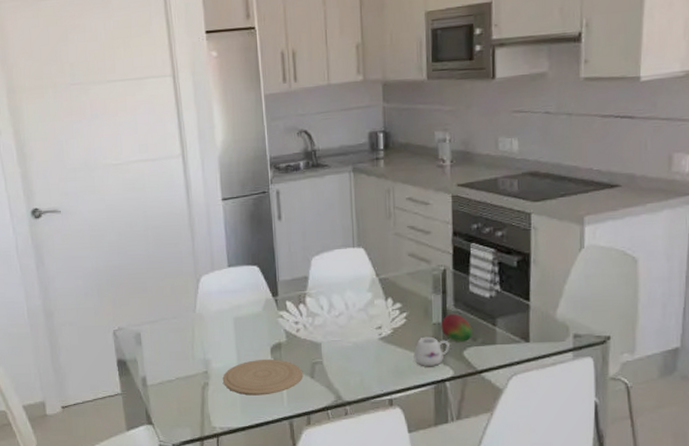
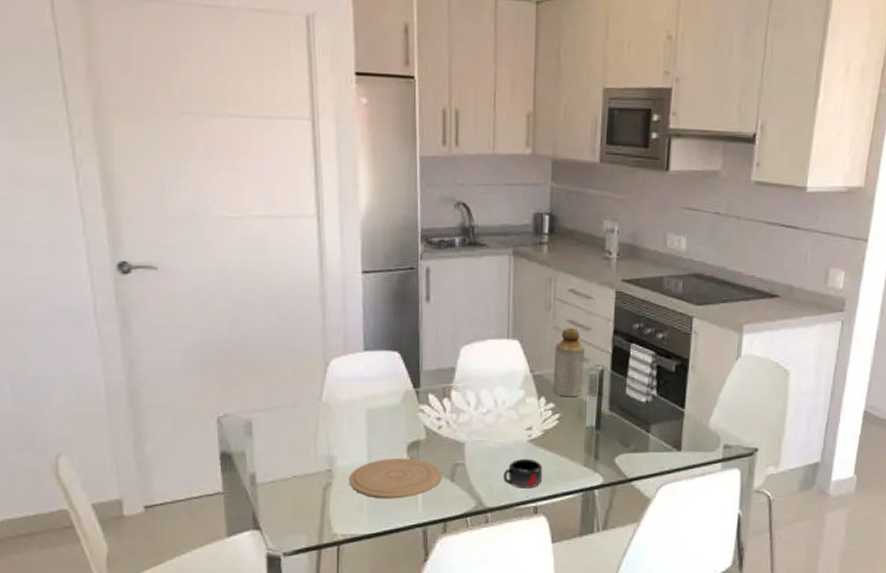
mug: none [359,355,395,383] -> present [504,458,543,489]
bottle: none [398,232,427,297] -> present [552,327,585,397]
mug: present [414,336,450,366] -> none [563,440,601,472]
fruit: present [441,313,473,342] -> none [594,417,626,448]

